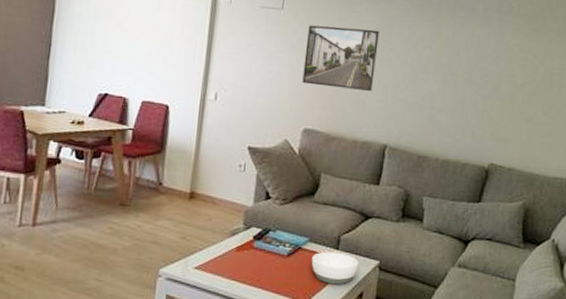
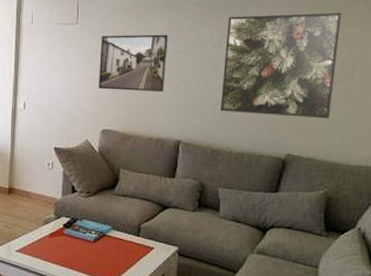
bowl: present [311,251,359,284] -> none [115,238,159,267]
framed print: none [428,18,544,130] -> present [220,12,342,119]

